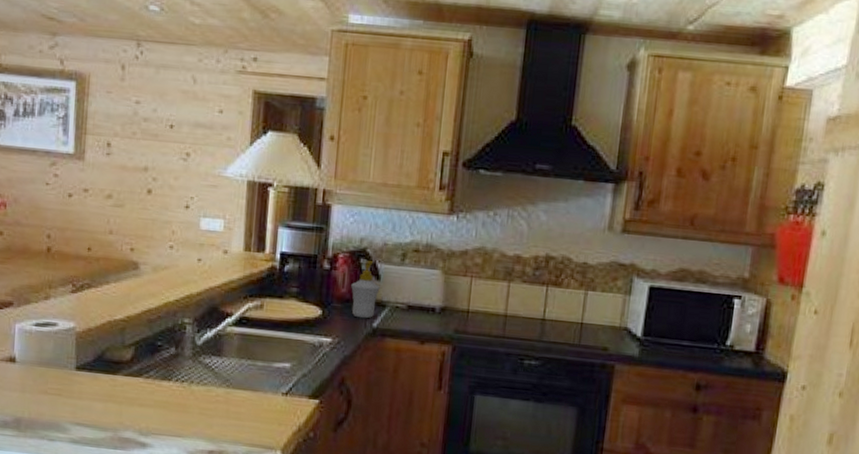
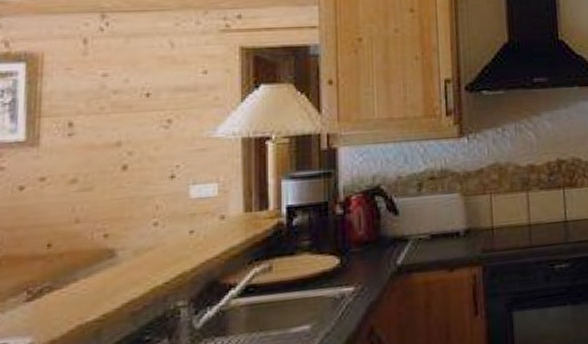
soap bottle: present [351,261,380,319] -> none [368,197,400,259]

